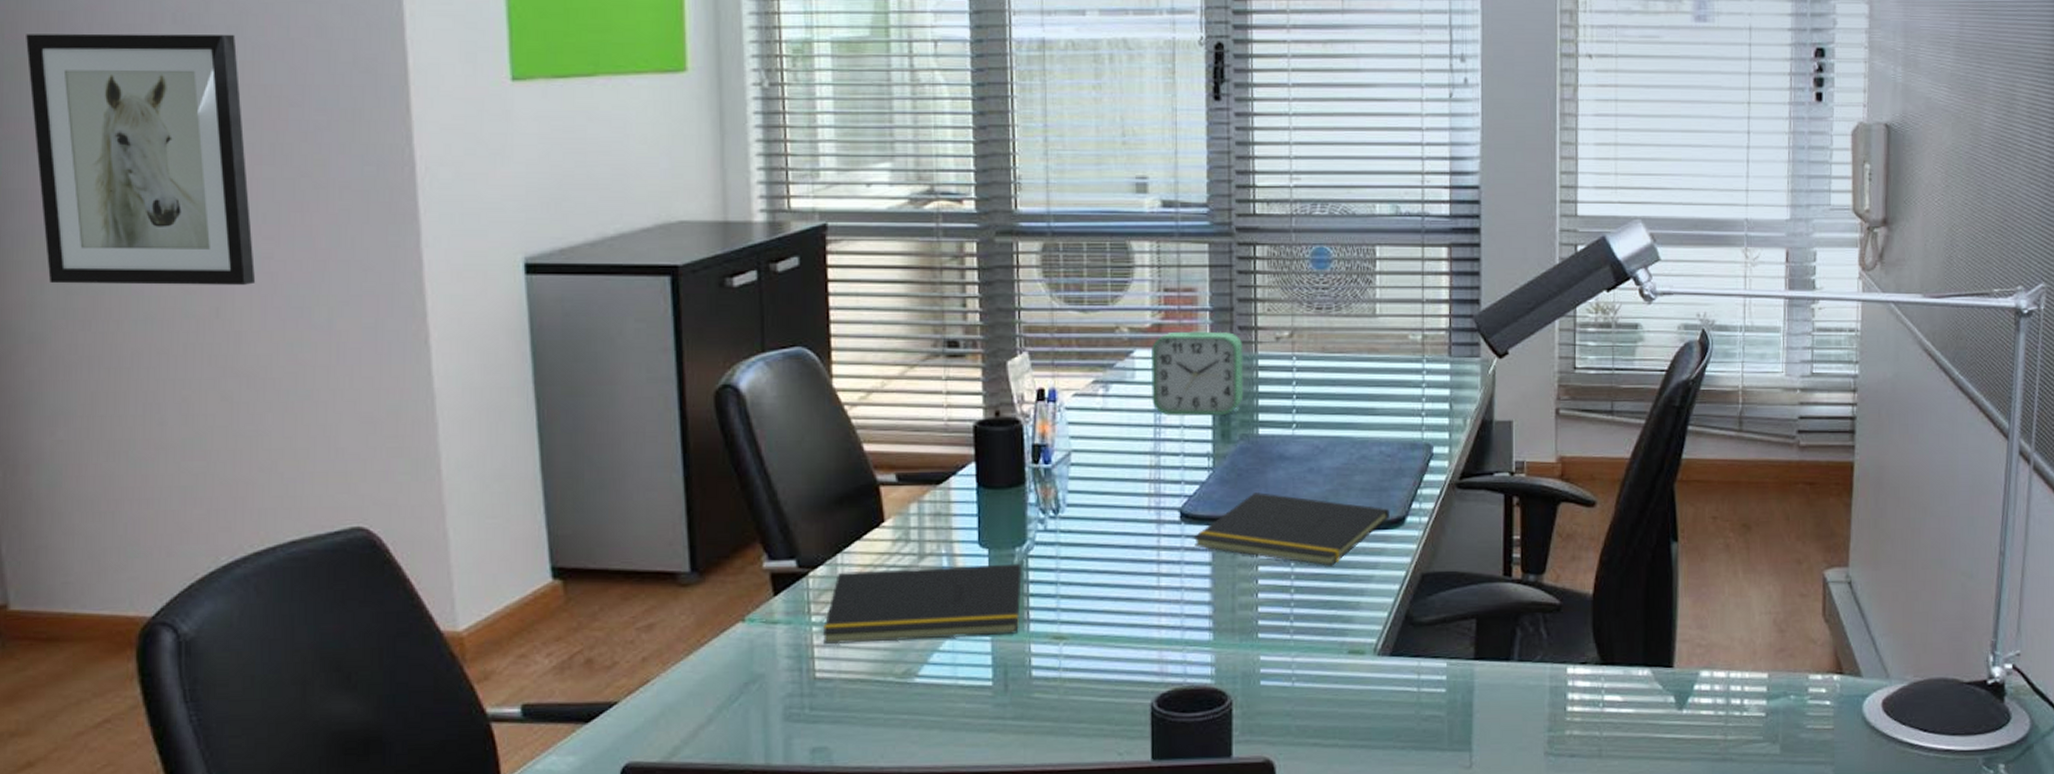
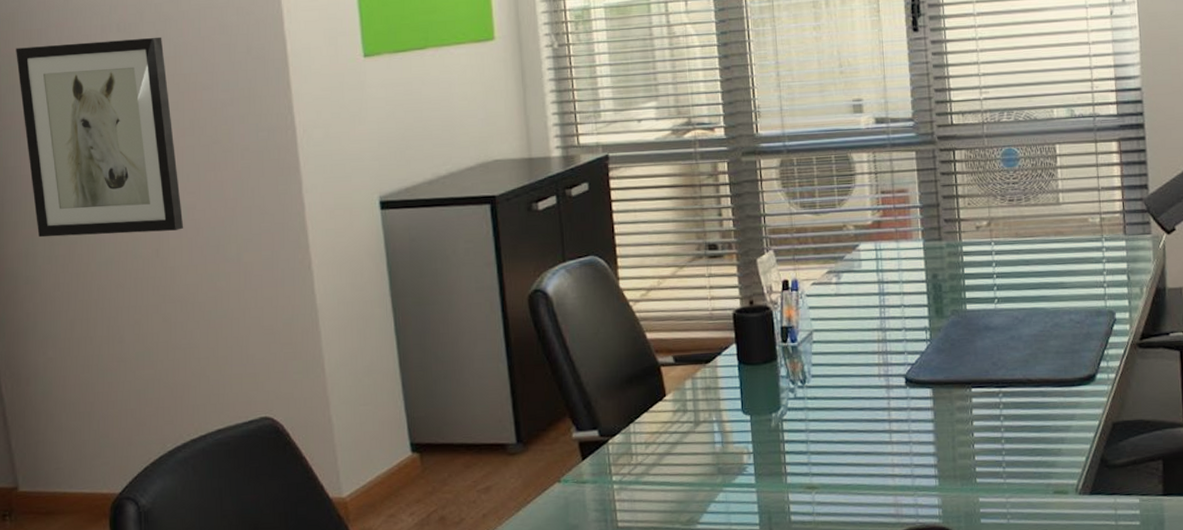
notepad: present [822,563,1022,645] -> none [621,426,779,499]
alarm clock: present [1150,331,1244,416] -> none [873,224,952,297]
notepad: present [1193,492,1390,567] -> none [917,359,1082,419]

